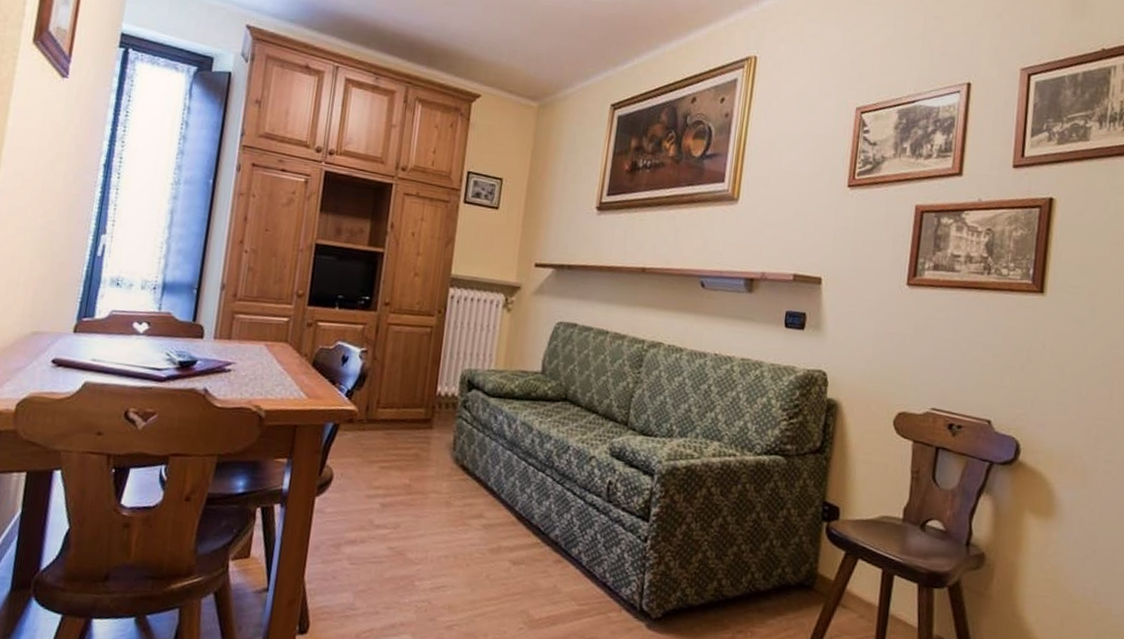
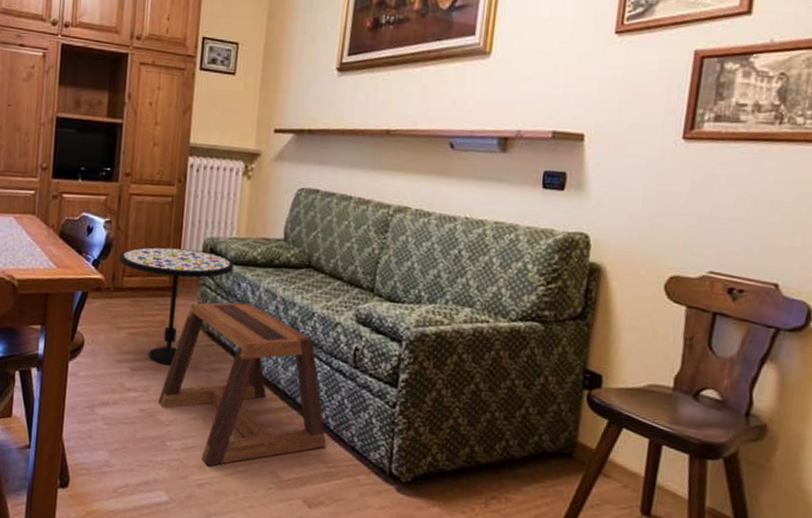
side table: none [374,378,491,500] -> present [119,247,234,365]
stool: none [408,434,578,607] -> present [158,301,326,467]

